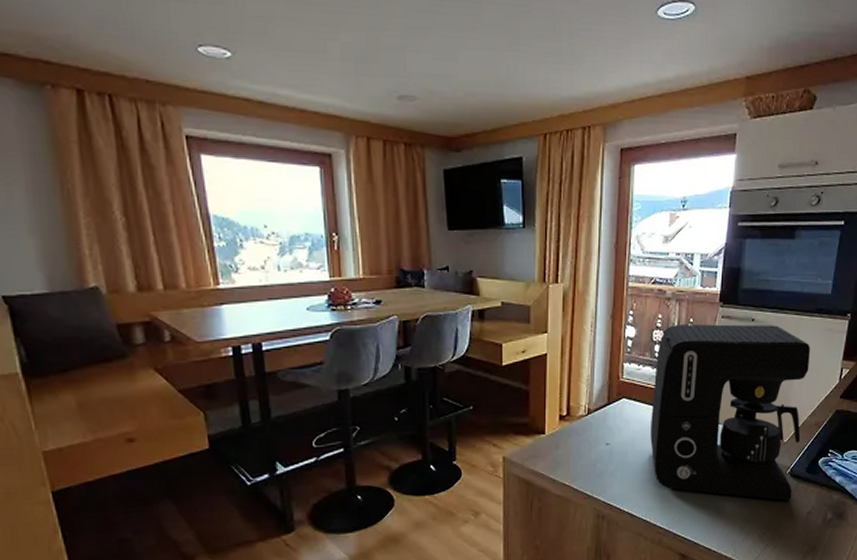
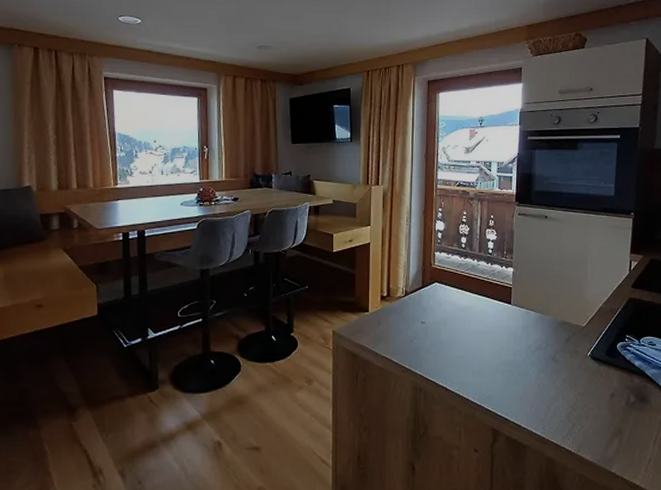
coffee maker: present [650,324,811,501] -> none [460,220,601,382]

